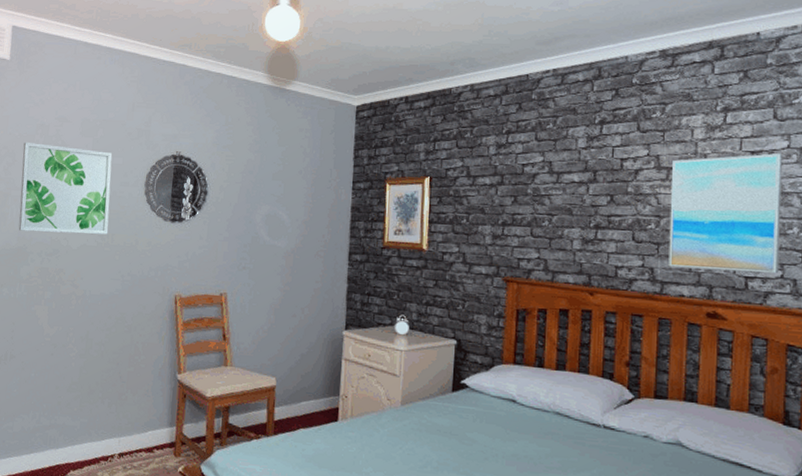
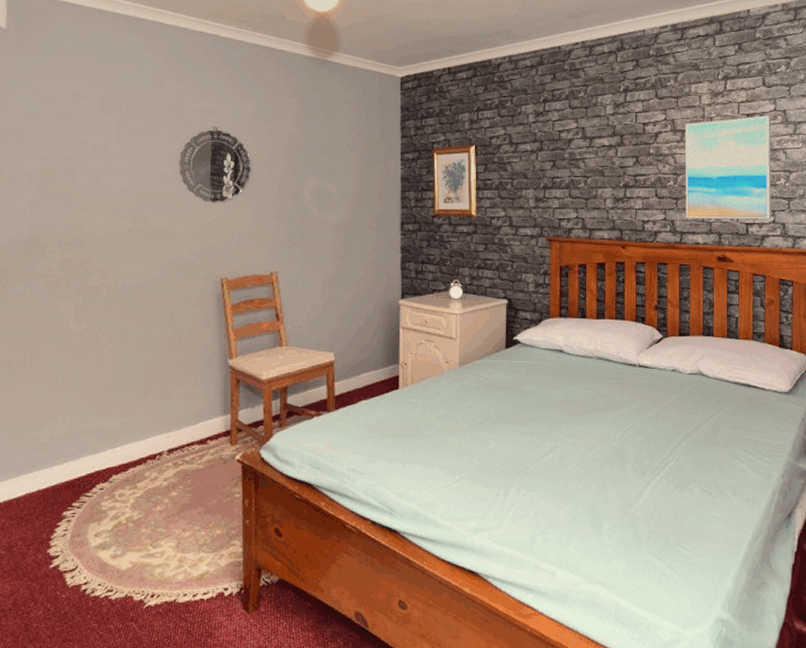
wall art: present [18,142,113,235] -> none [30,121,141,220]

